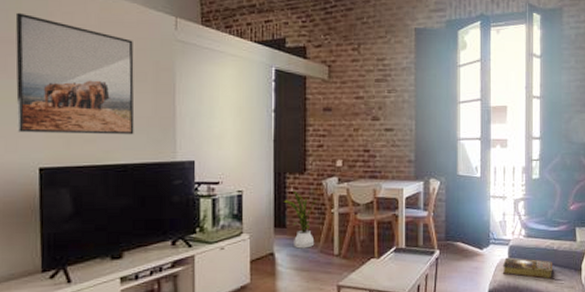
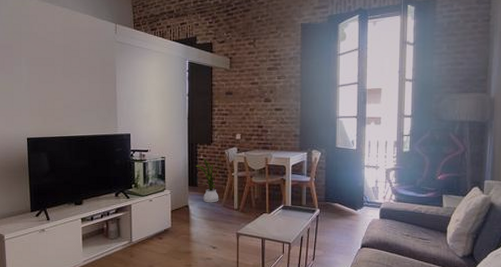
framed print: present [15,12,135,135] -> none [9,26,88,114]
book: present [502,257,552,279] -> none [374,218,420,238]

